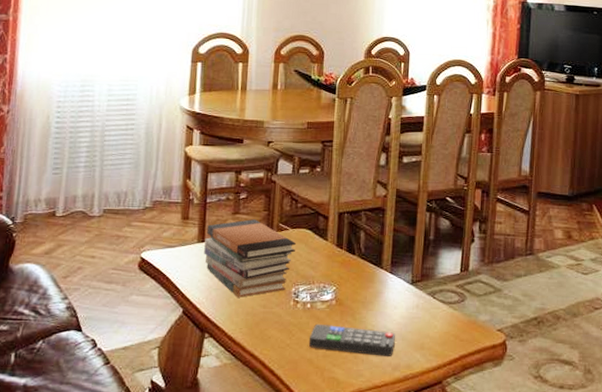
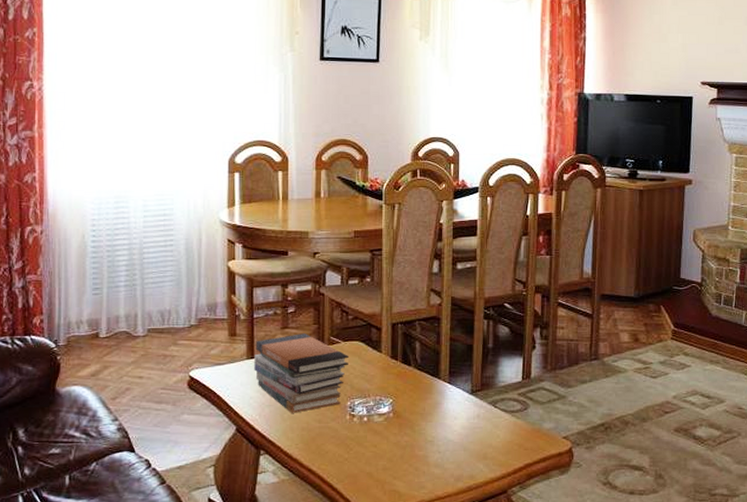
remote control: present [308,323,395,356] -> none [367,437,456,467]

